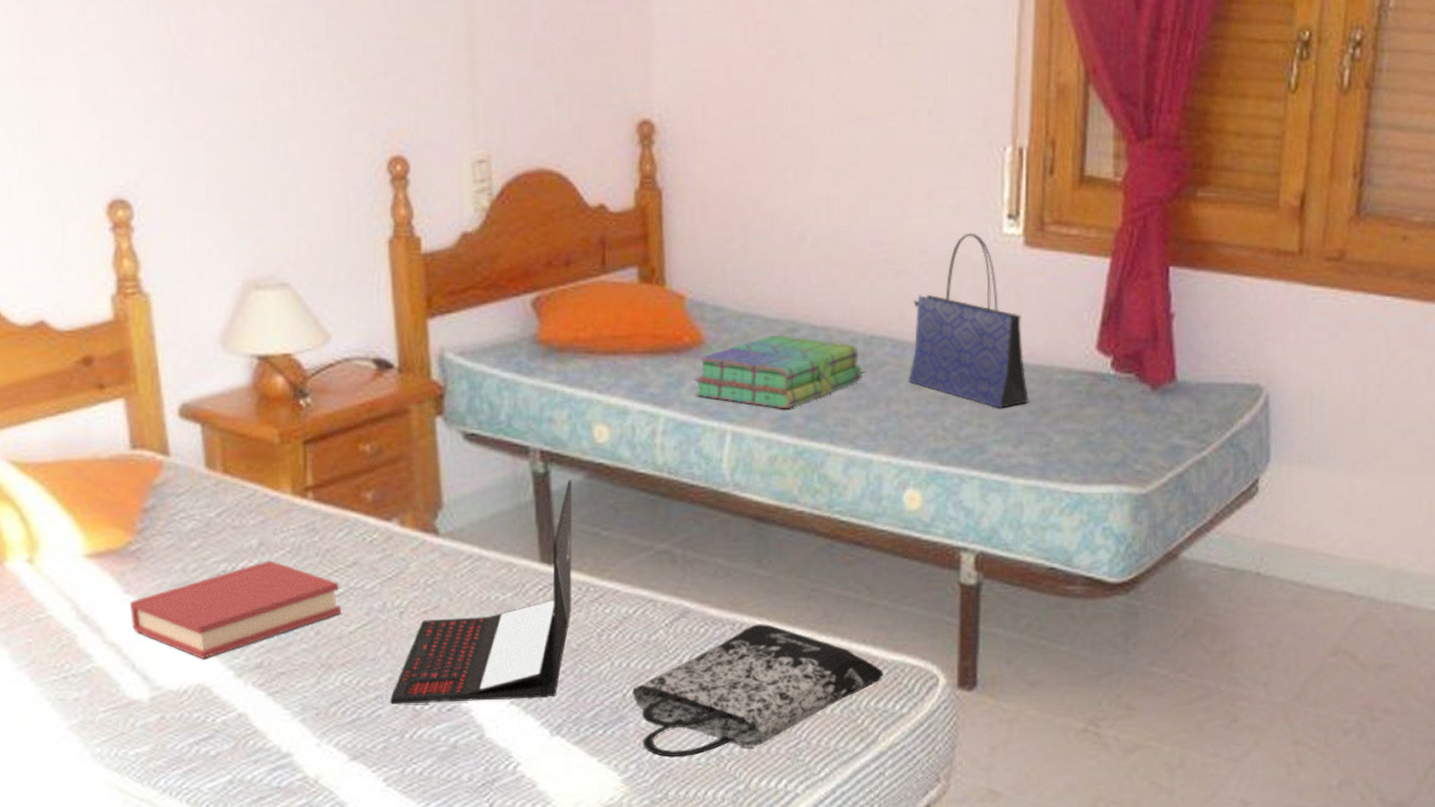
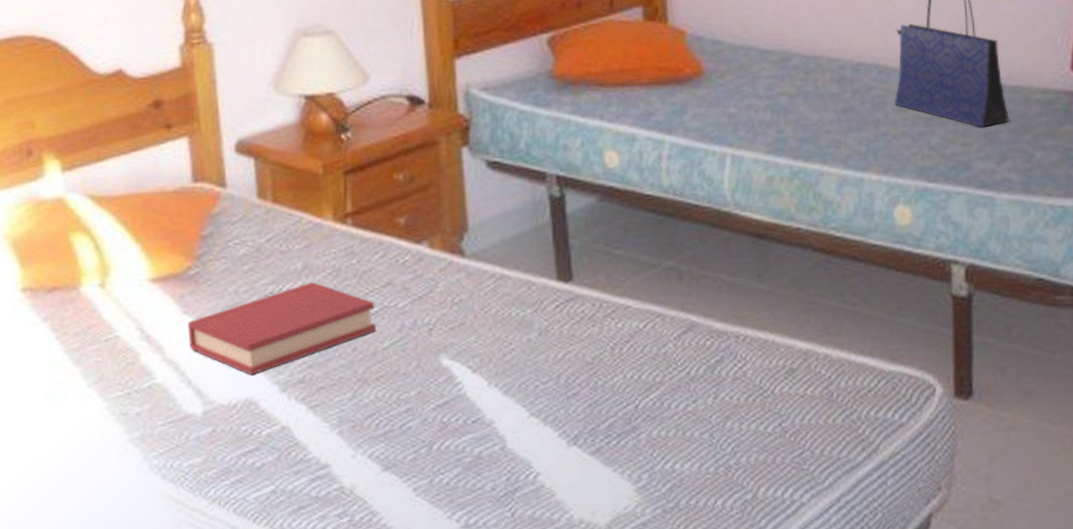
laptop: present [390,480,573,704] -> none [420,203,587,417]
tote bag: present [632,624,884,758] -> none [644,336,882,467]
stack of books: present [694,334,863,409] -> none [696,64,852,133]

